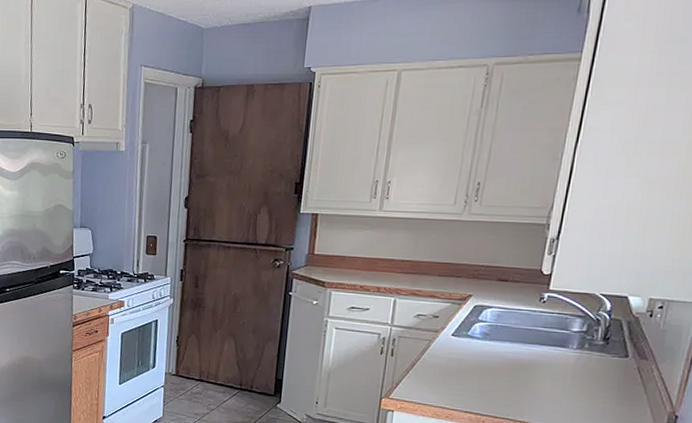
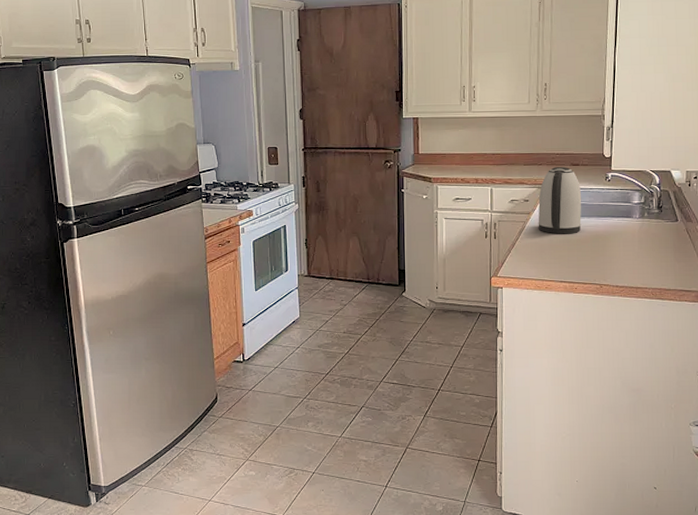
kettle: none [445,280,507,360] -> present [538,166,582,234]

